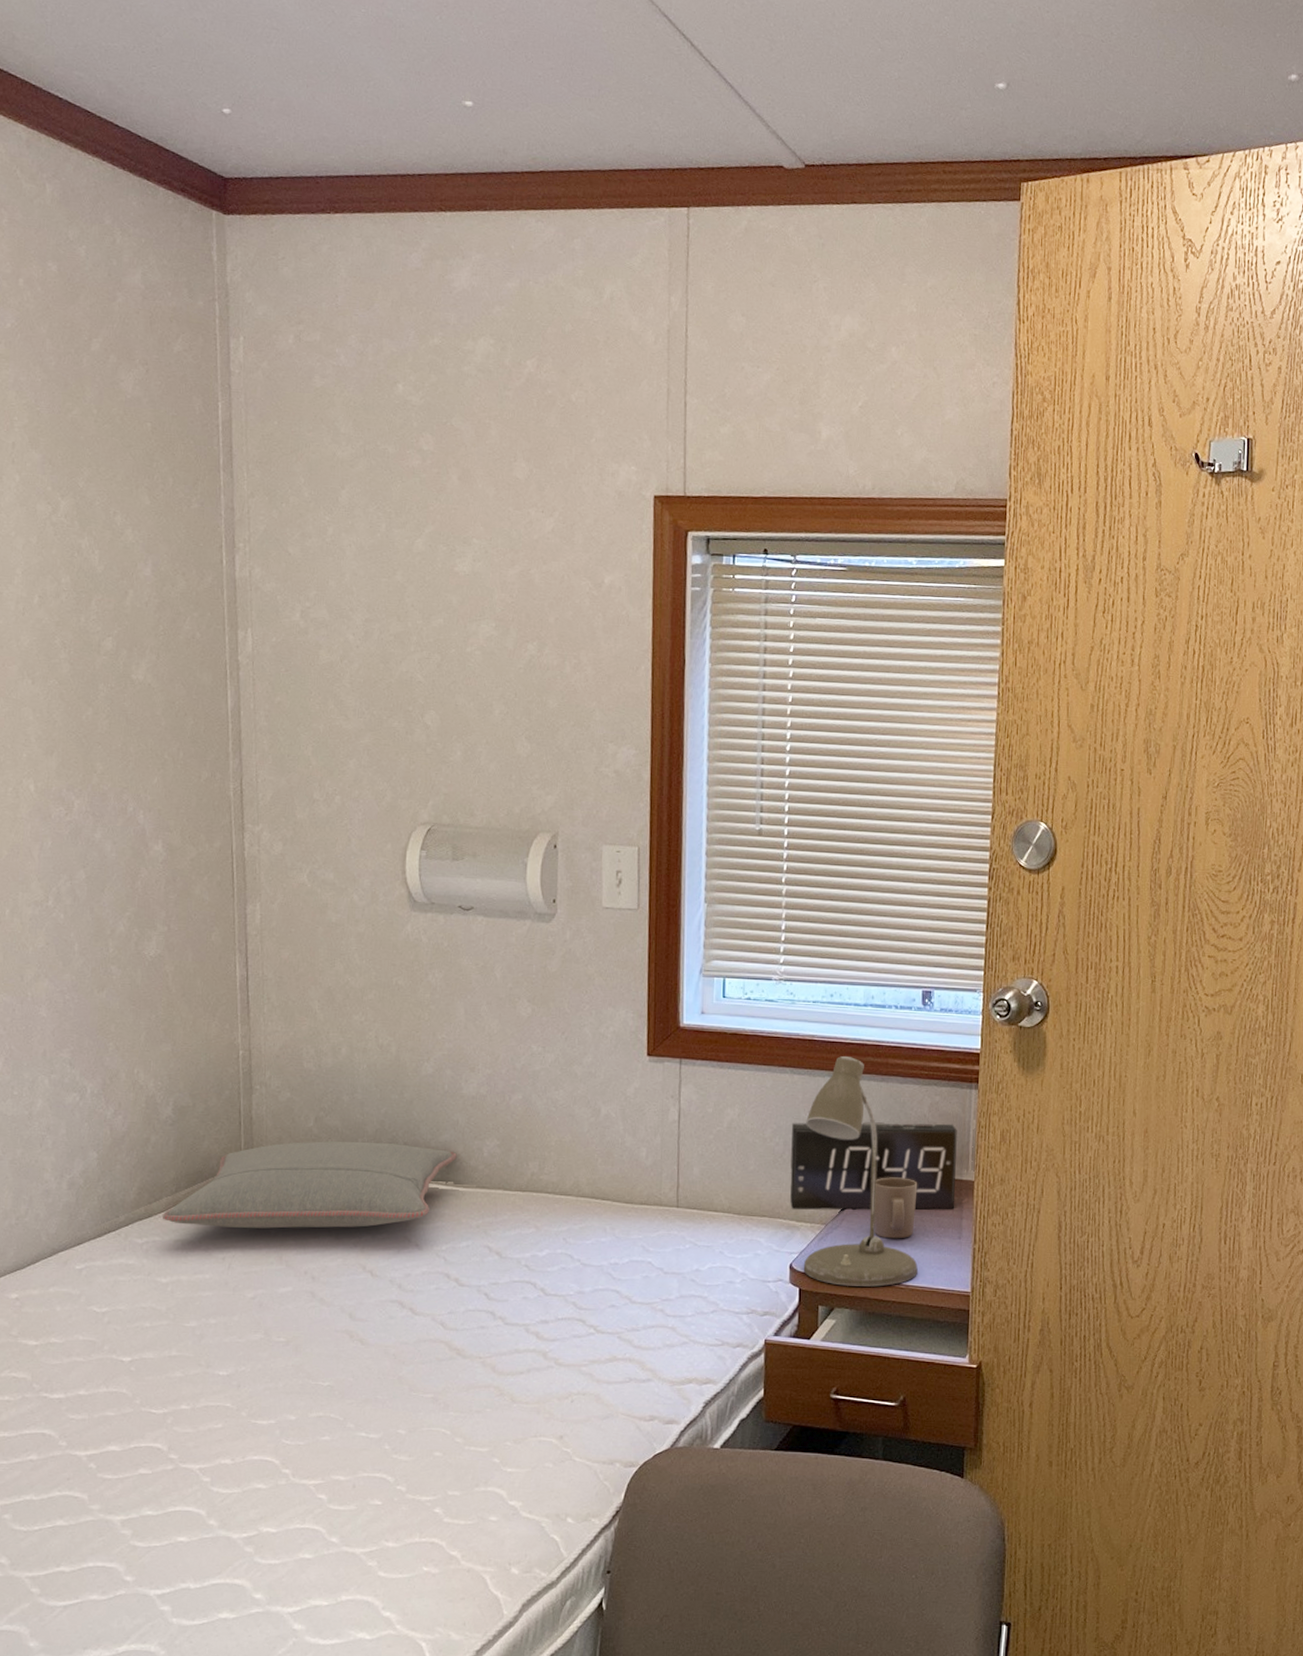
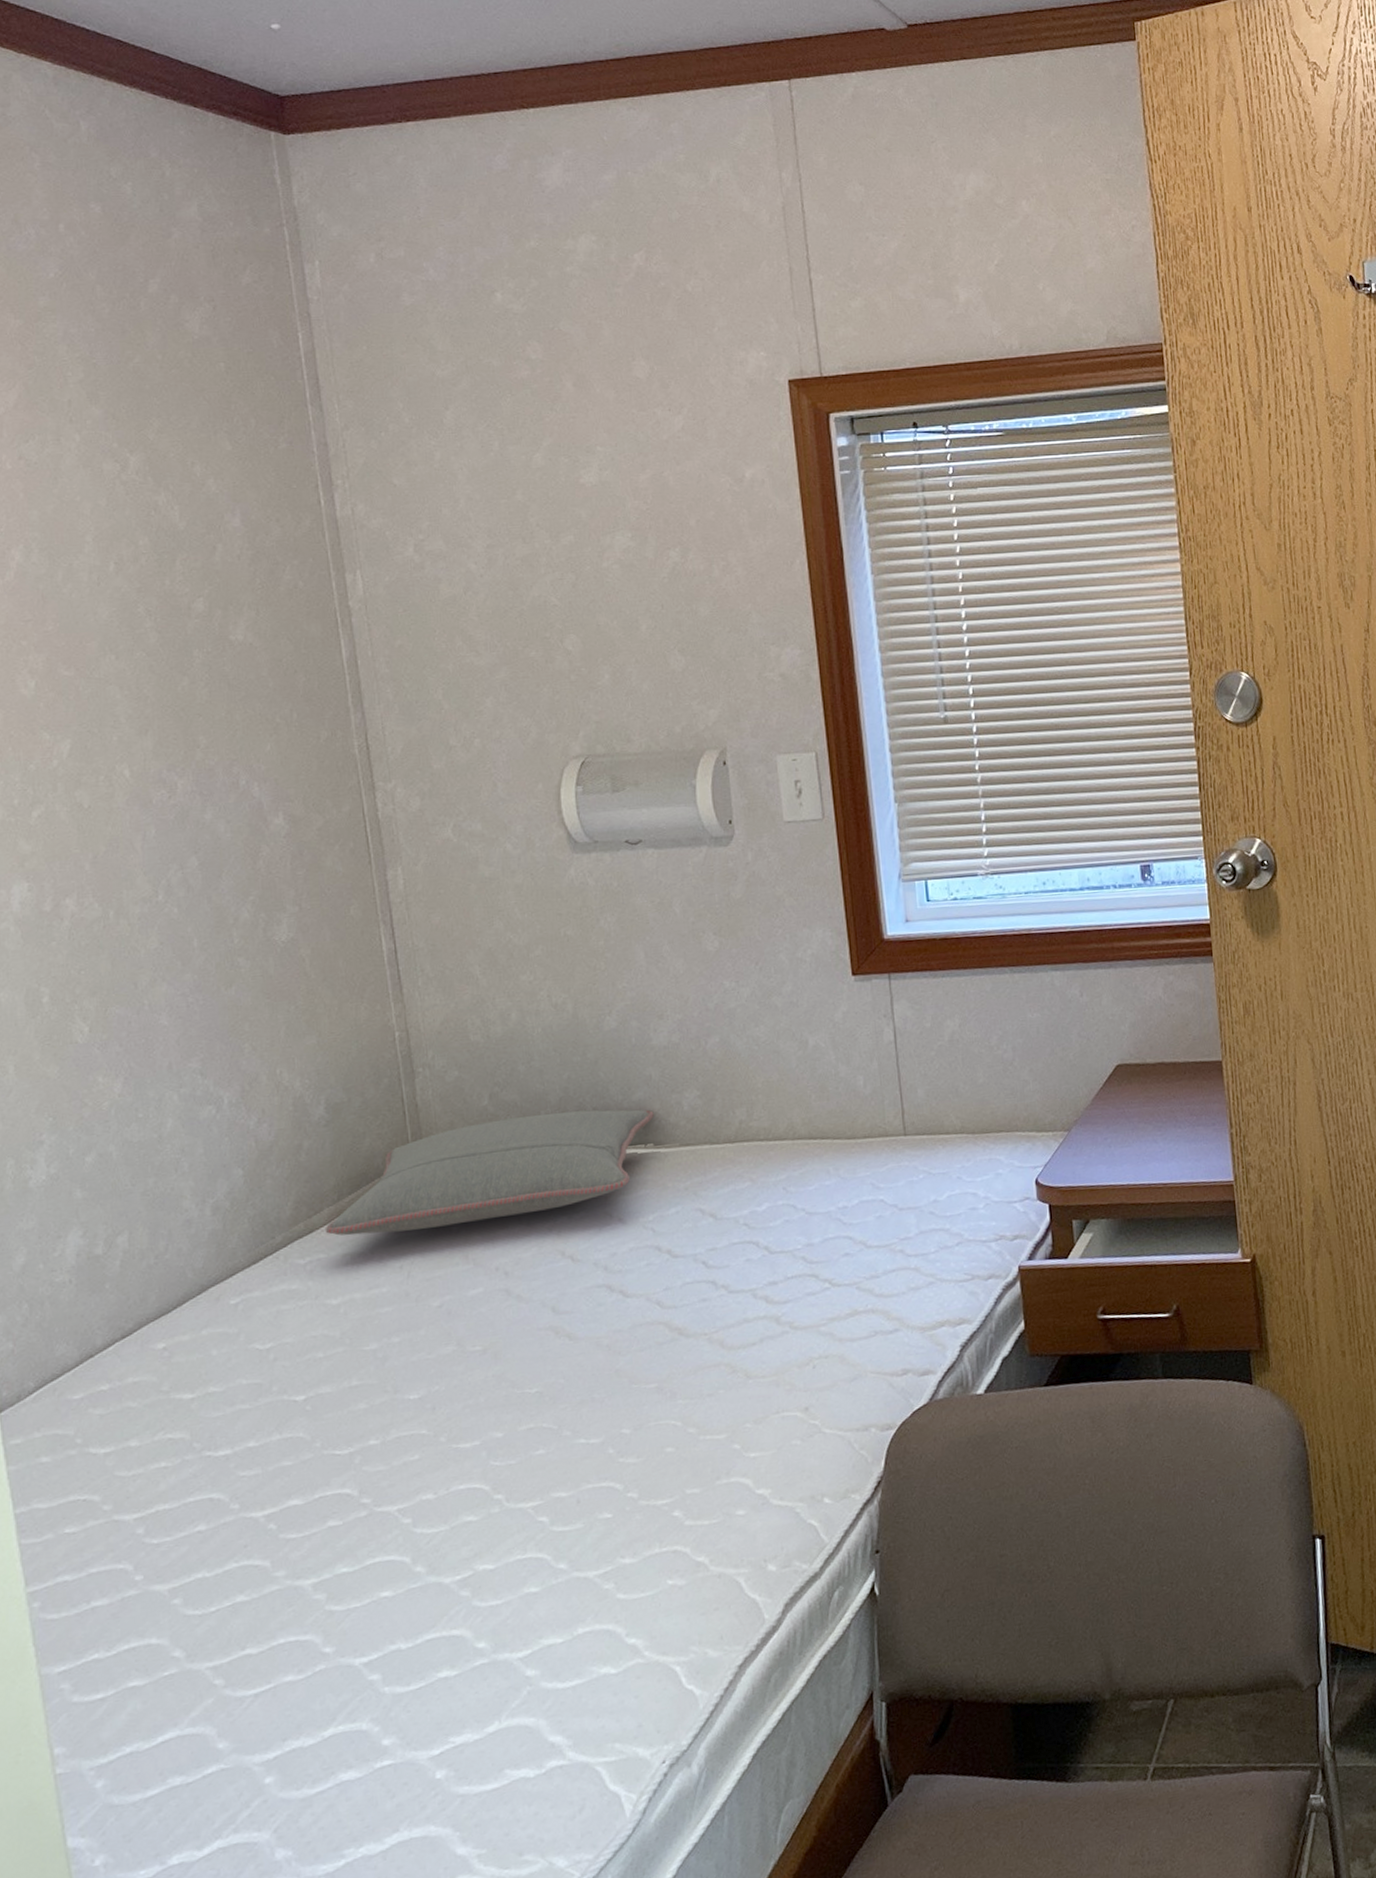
alarm clock: present [790,1122,957,1211] -> none [1018,1003,1205,1120]
desk lamp: present [803,1056,918,1287] -> none [1033,946,1174,1195]
mug: present [874,1177,918,1239] -> none [1115,1067,1164,1137]

